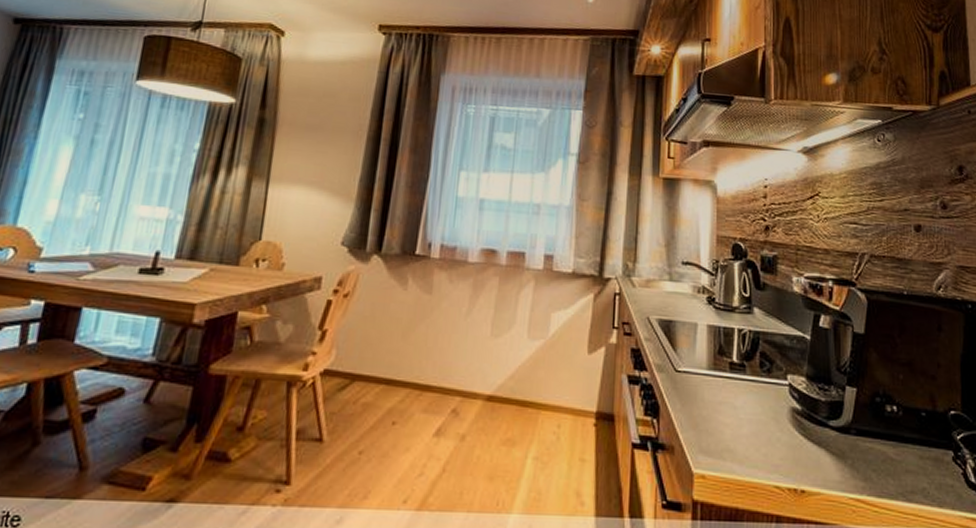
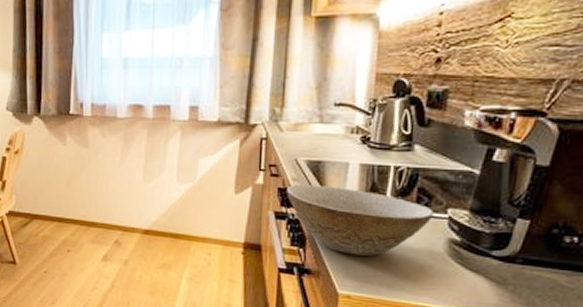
bowl: none [640,345,776,427] -> present [287,185,434,256]

